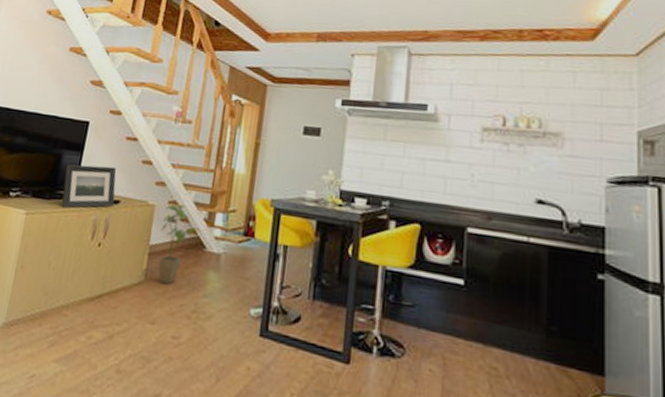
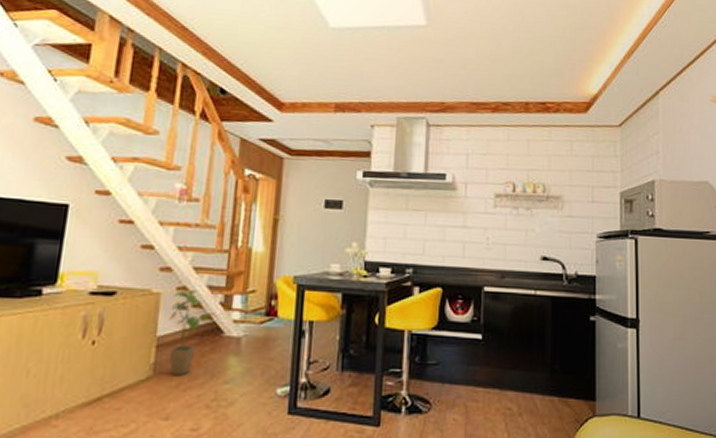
picture frame: present [61,164,116,208] -> none [38,254,110,306]

